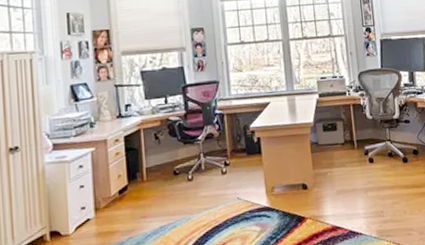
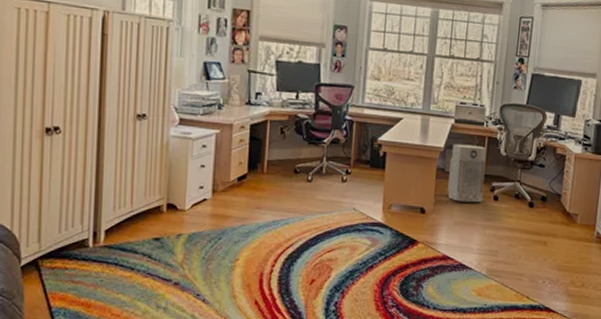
air purifier: none [321,114,359,171] -> present [447,144,486,203]

